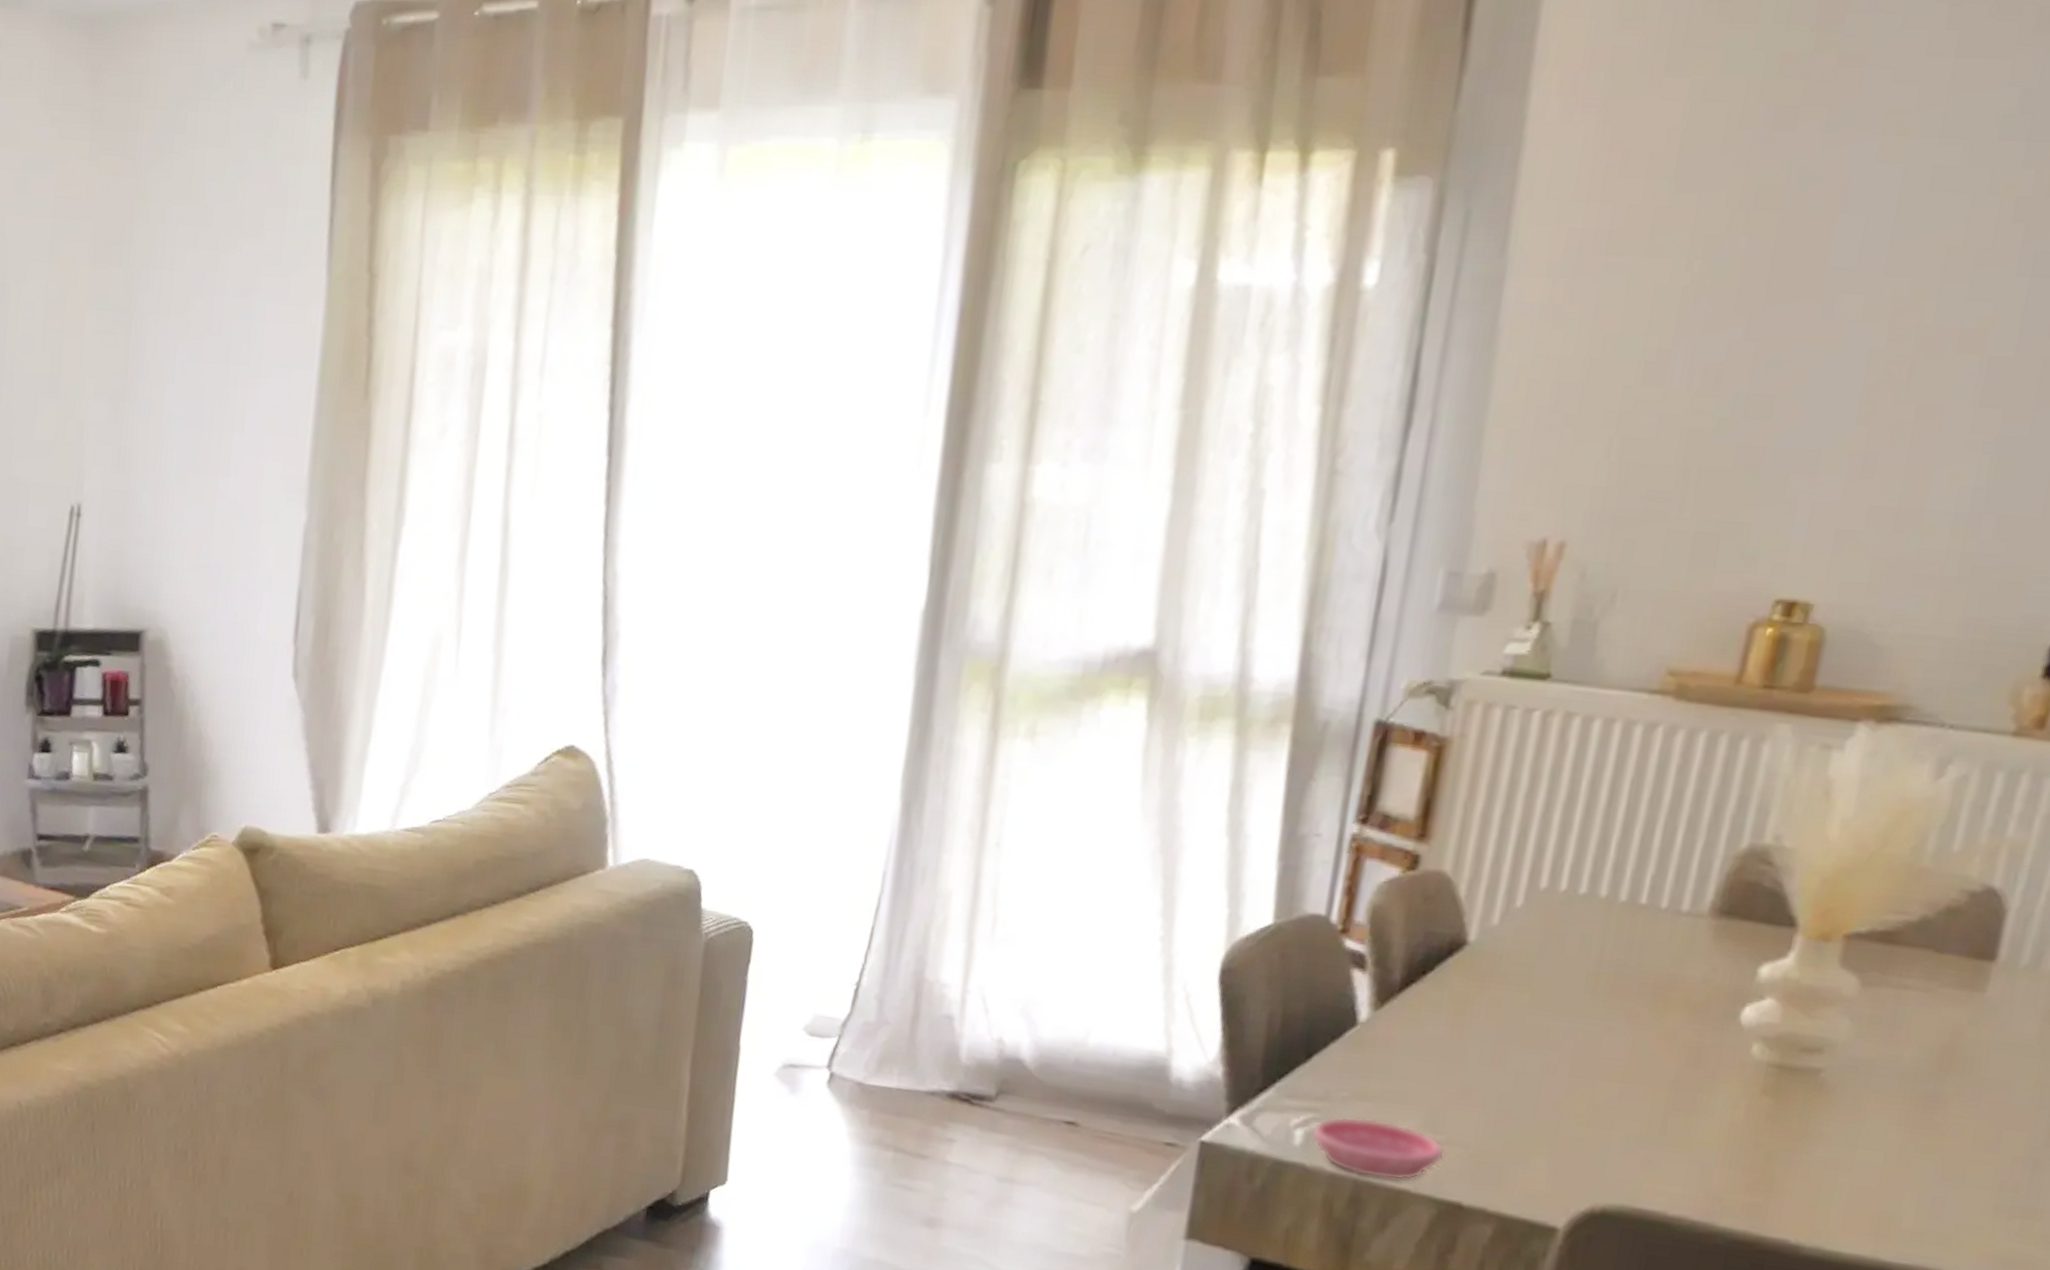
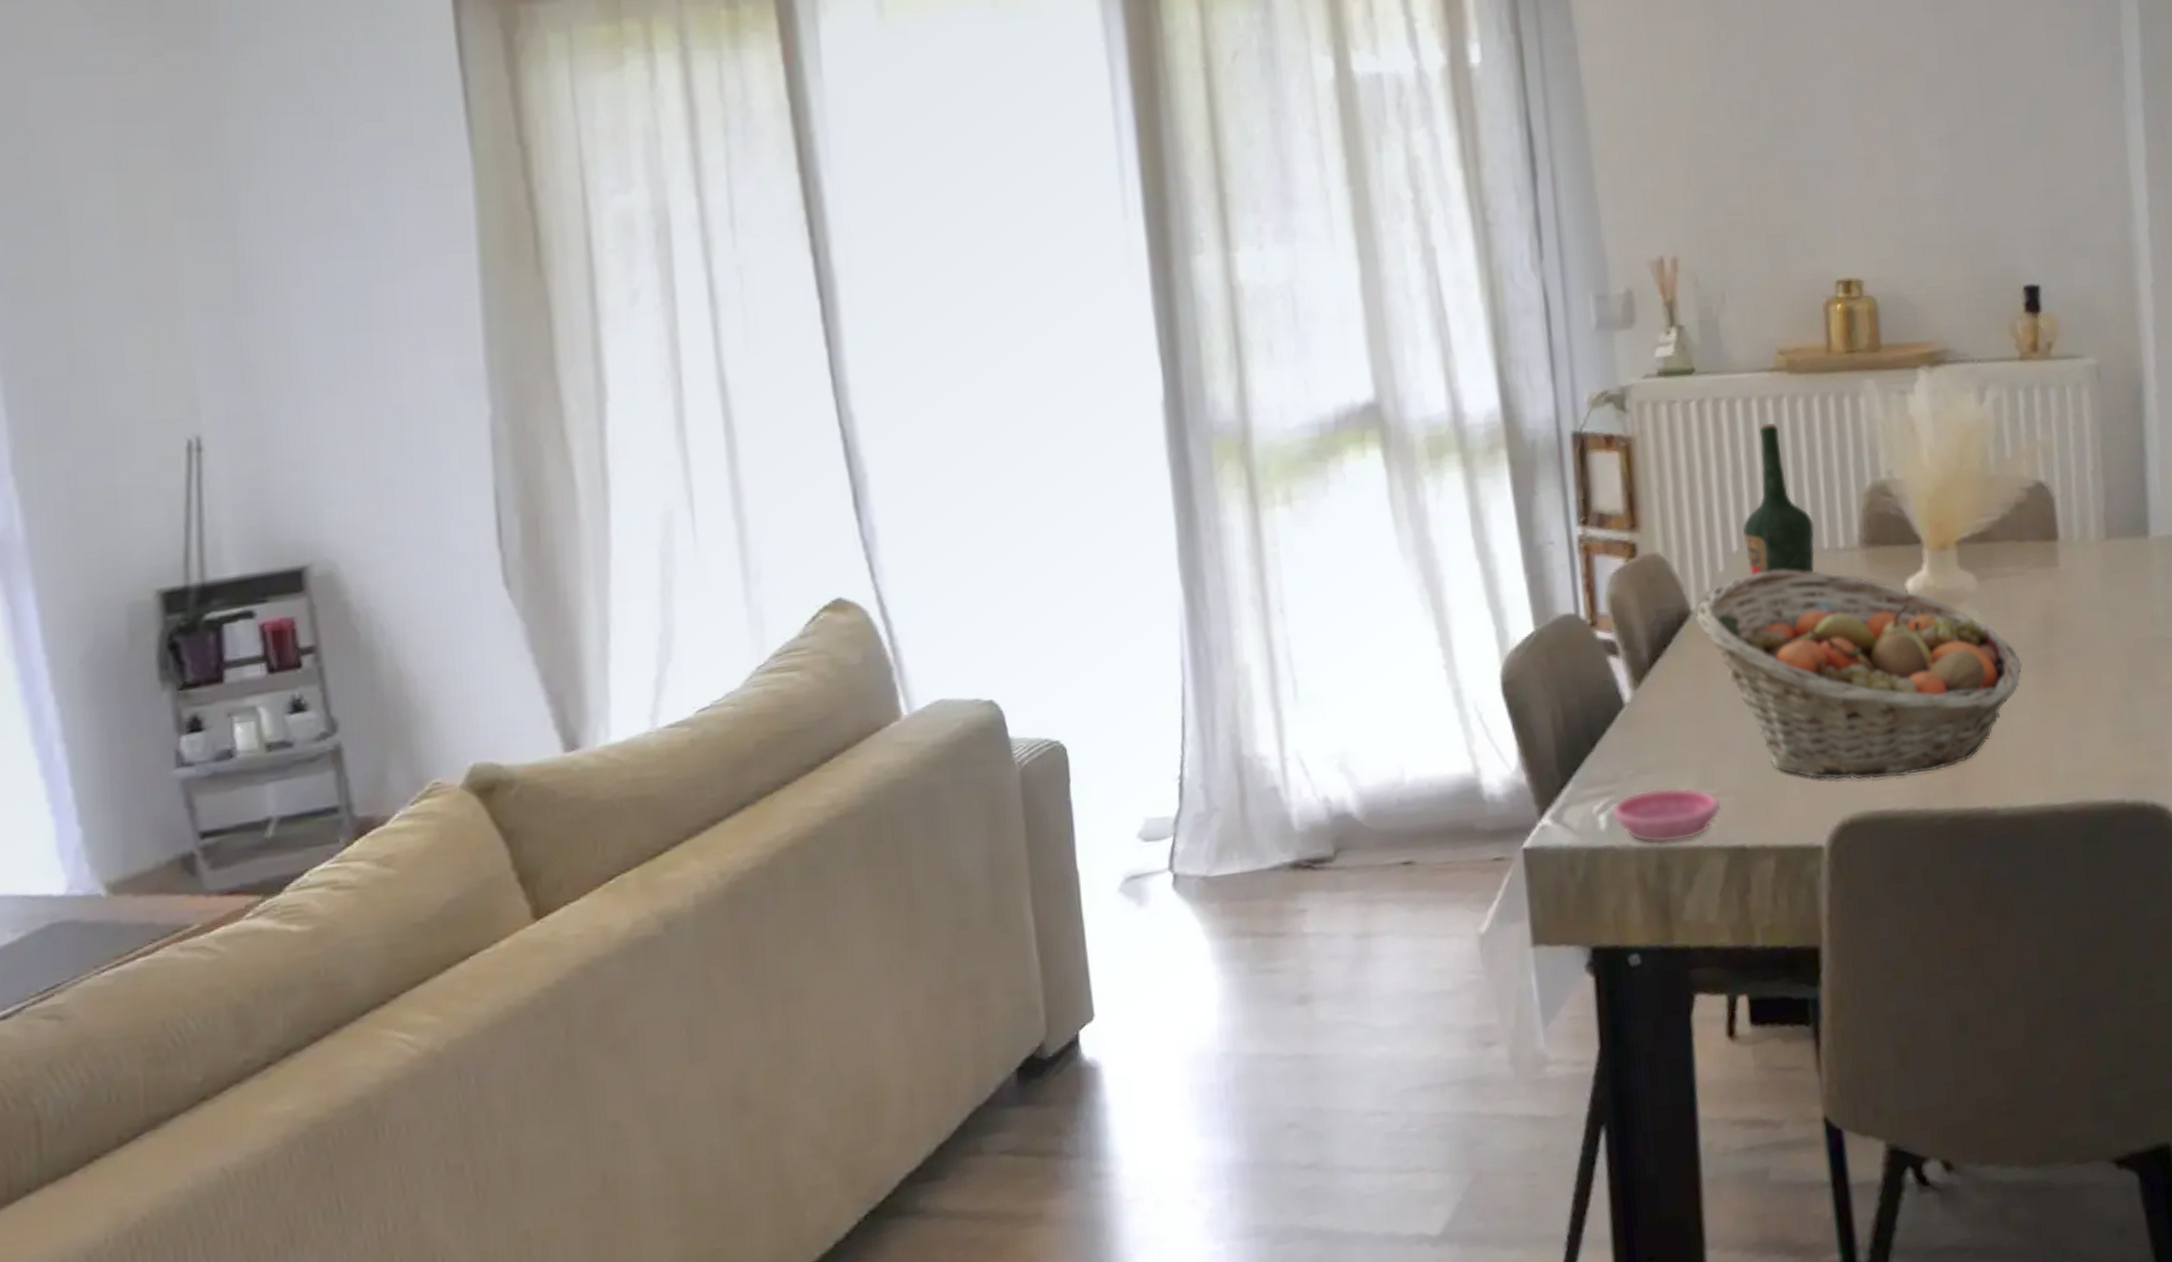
fruit basket: none [1471,916,1893,1185] -> present [1695,570,2023,780]
bottle: none [1554,751,1656,946] -> present [1742,423,1815,589]

